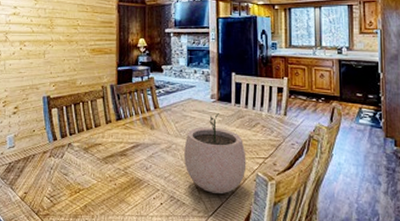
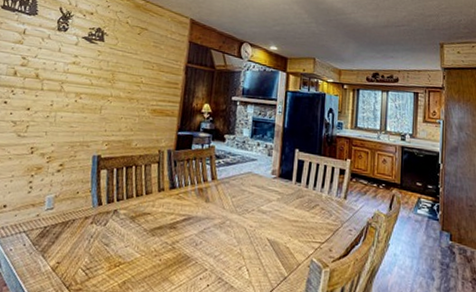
plant pot: present [184,113,247,193] -> none [237,191,303,279]

